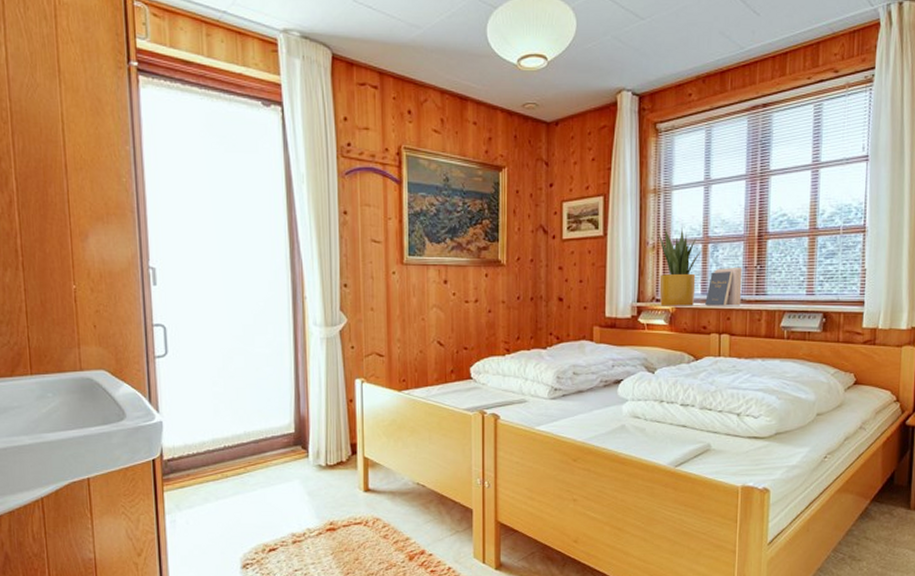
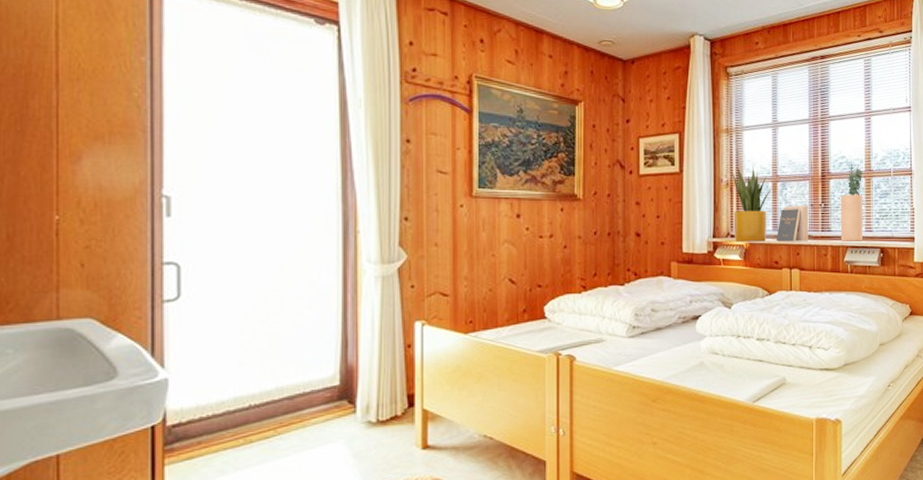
vase: none [777,221,806,306] -> present [840,163,862,241]

